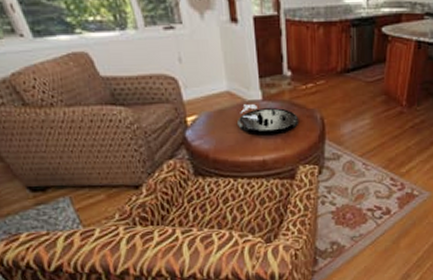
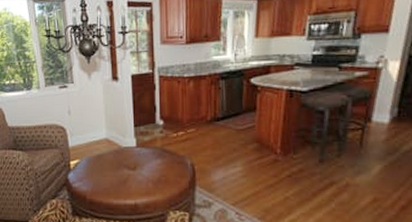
decorative tray: present [237,104,300,135] -> none [113,150,170,180]

